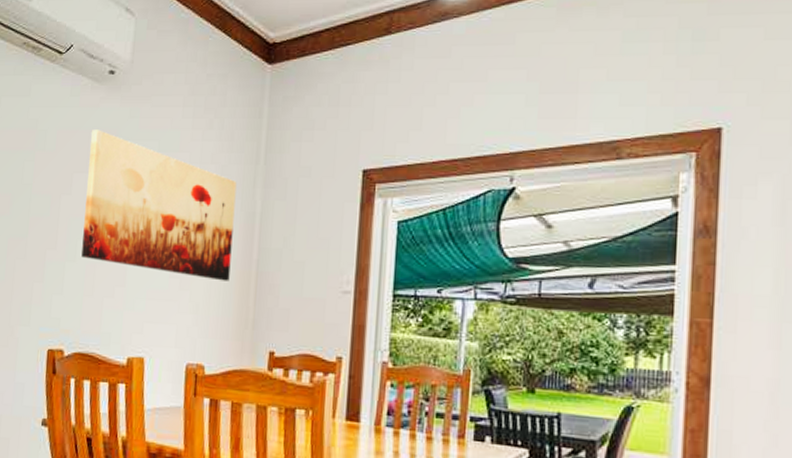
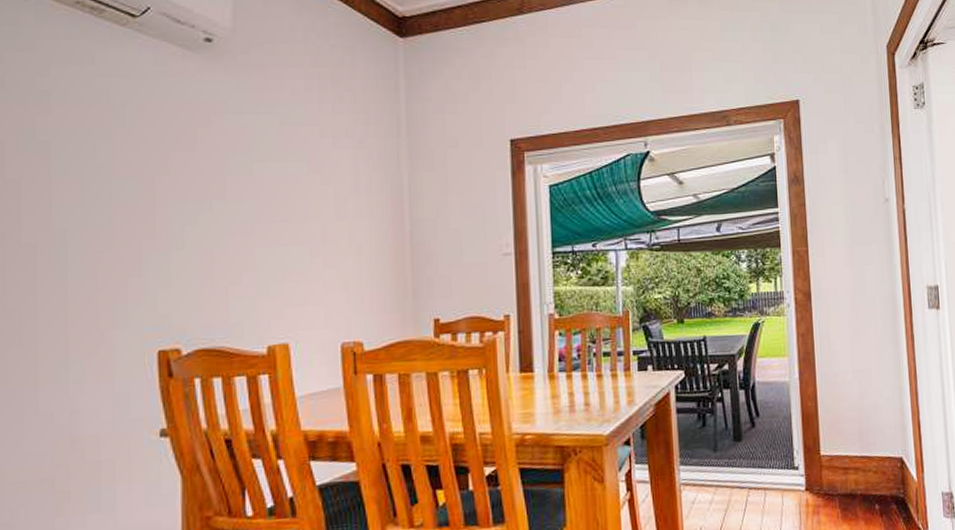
wall art: present [81,129,237,281] -> none [188,103,381,255]

